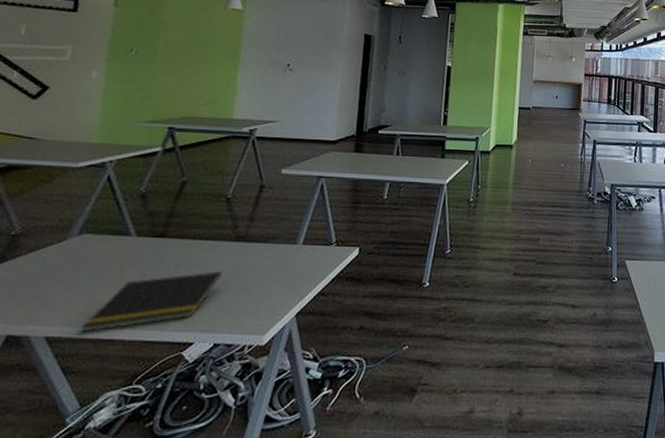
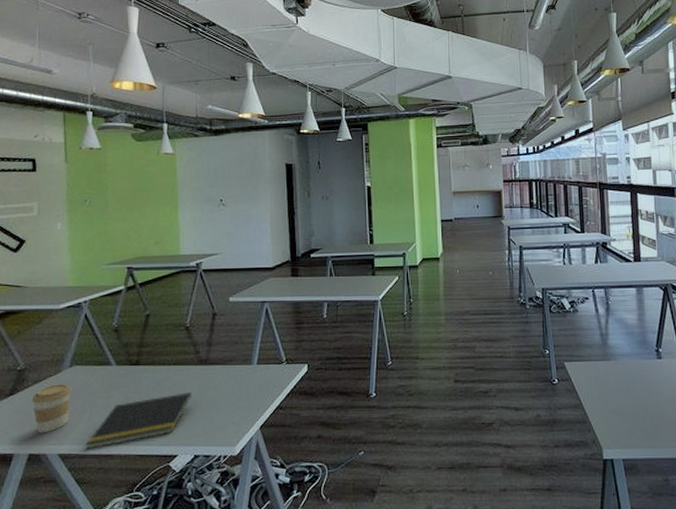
coffee cup: none [22,254,77,311] -> present [31,384,72,434]

